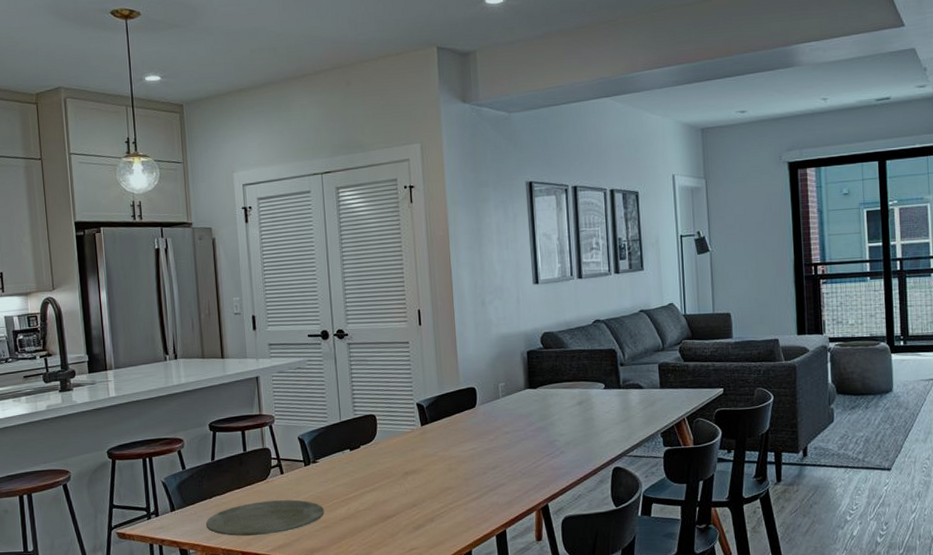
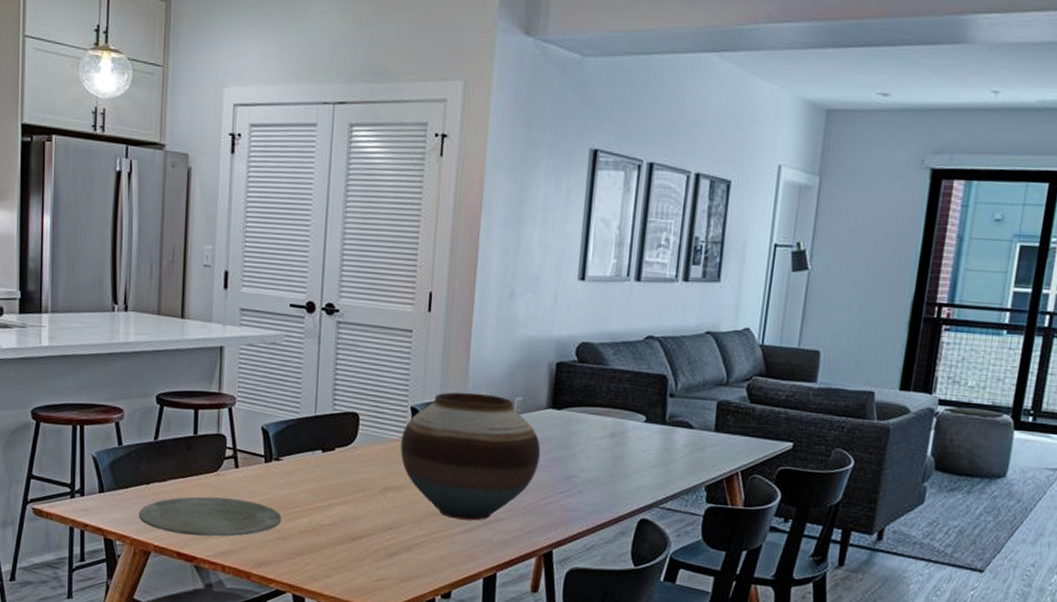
vase: none [412,384,526,490] -> present [400,392,541,521]

